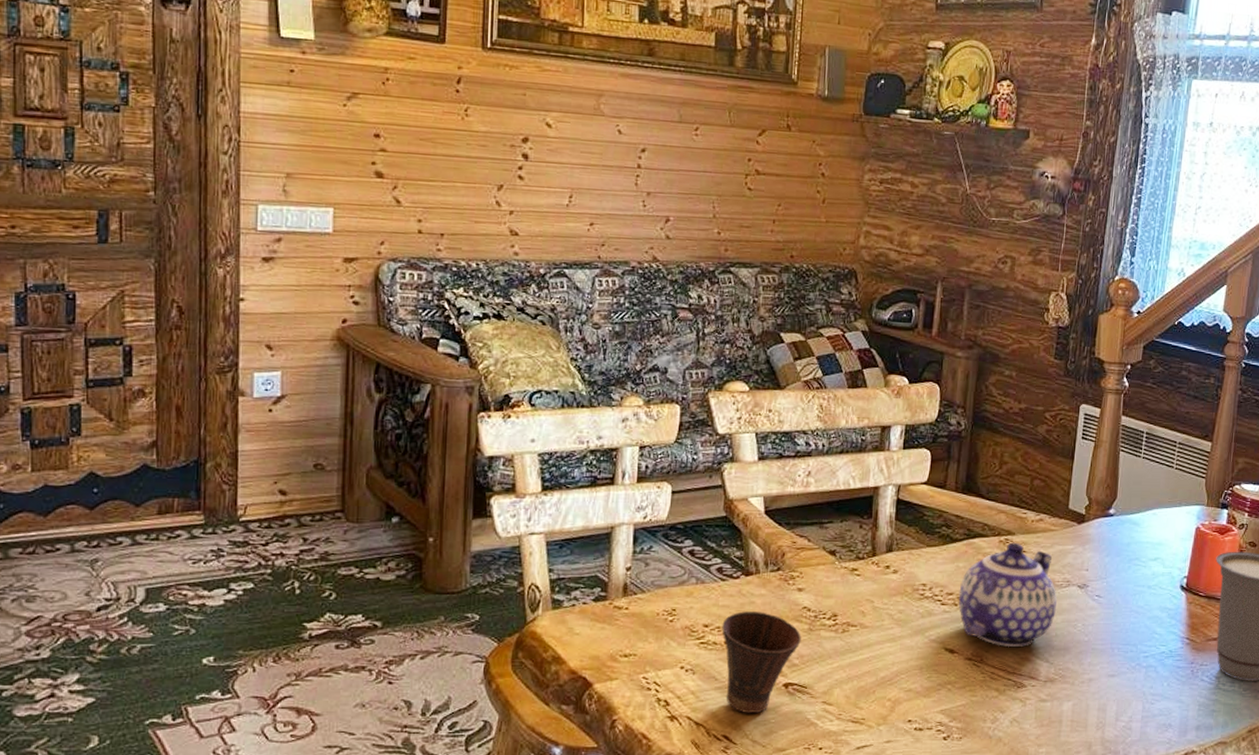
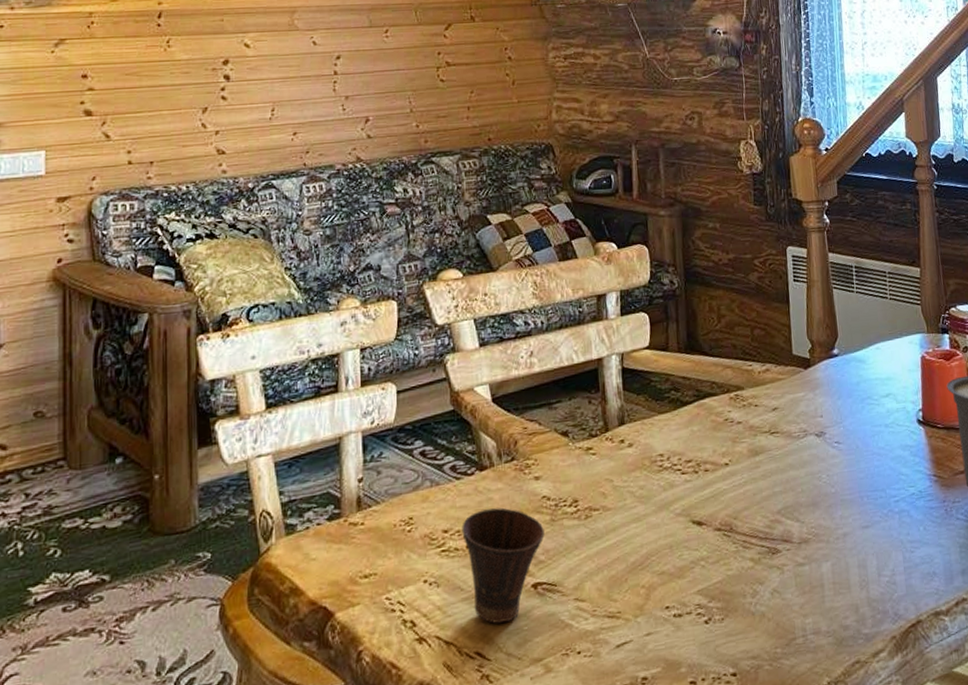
teapot: present [958,542,1057,648] -> none [697,397,799,511]

